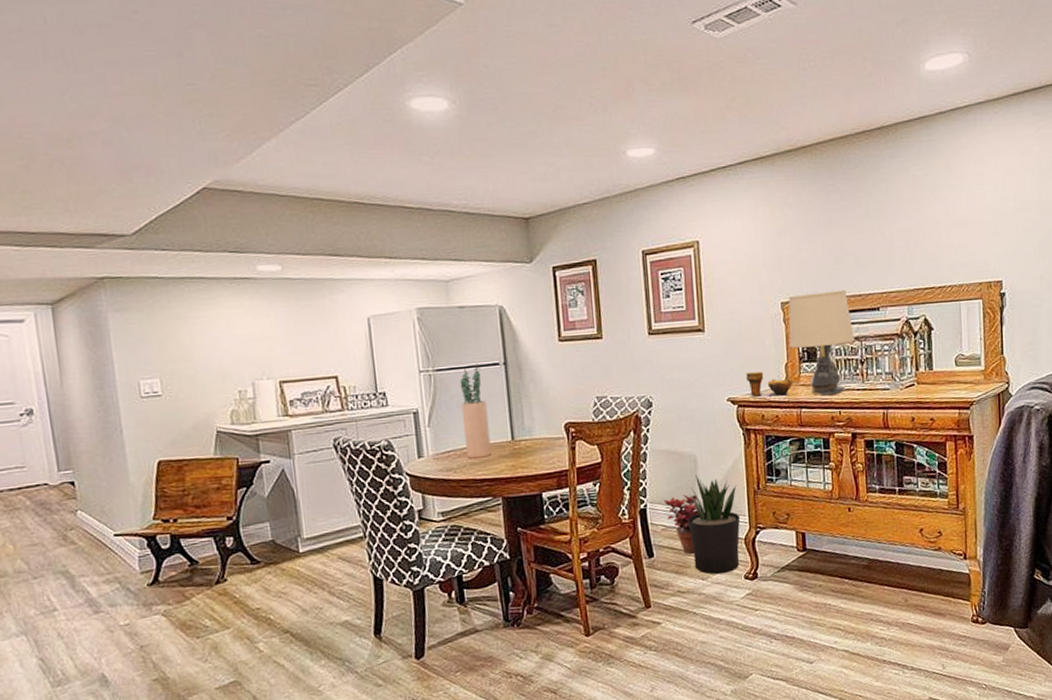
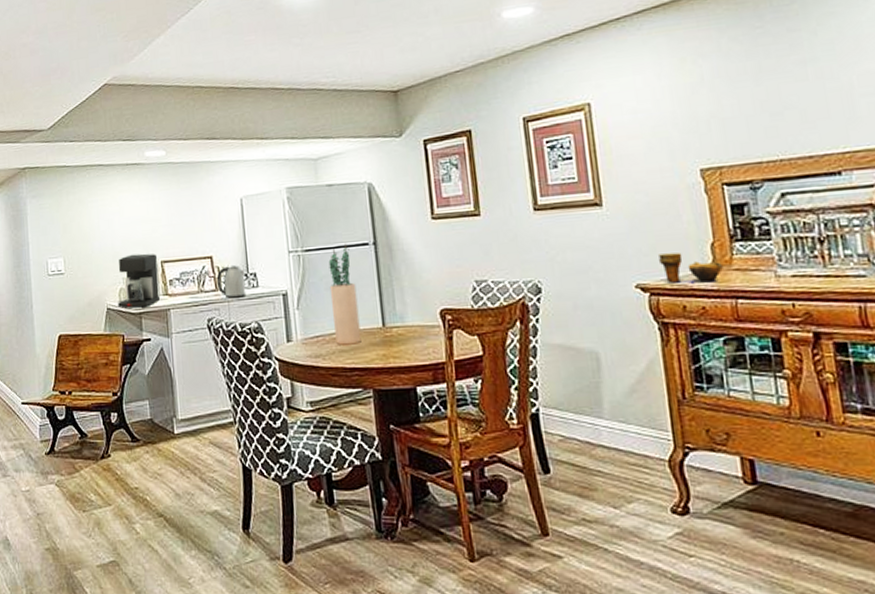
coffee maker: none [229,373,279,430] -> present [118,253,160,308]
kettle: none [342,385,375,419] -> present [216,265,246,300]
potted plant: present [663,495,699,554] -> none [559,400,605,473]
planter: present [688,474,740,574] -> none [591,376,664,502]
table lamp: present [788,290,856,396] -> none [709,151,809,284]

